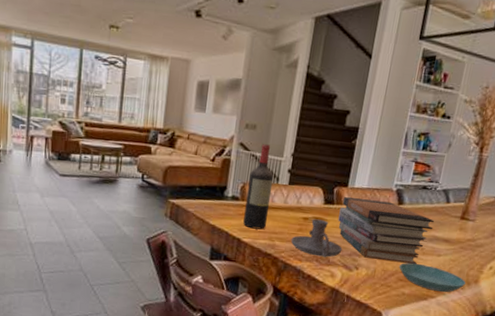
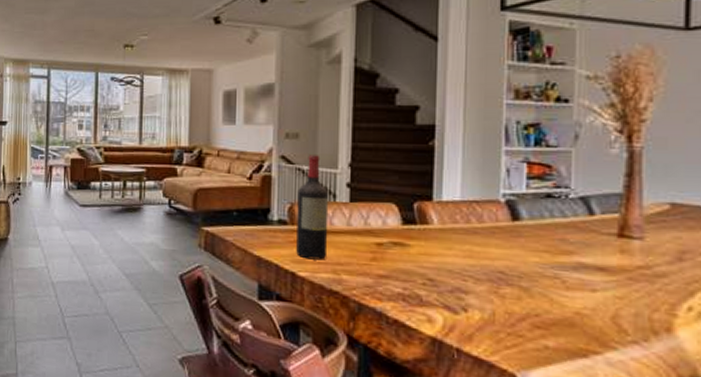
candle holder: present [291,219,343,257] -> none [363,244,439,295]
book stack: present [338,197,435,264] -> none [426,214,576,304]
saucer: present [399,263,466,293] -> none [530,302,649,347]

